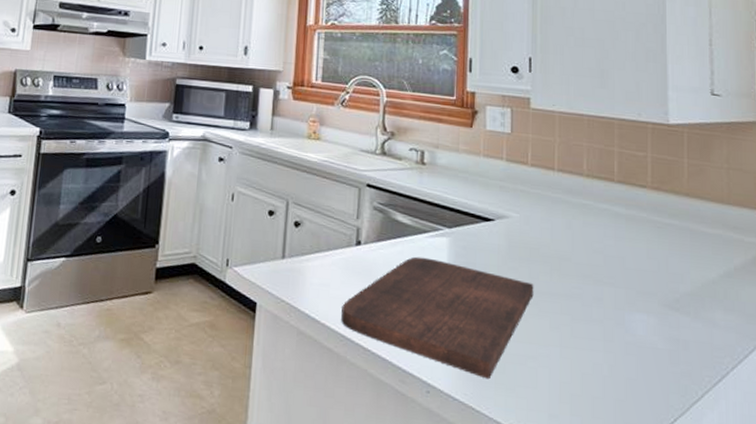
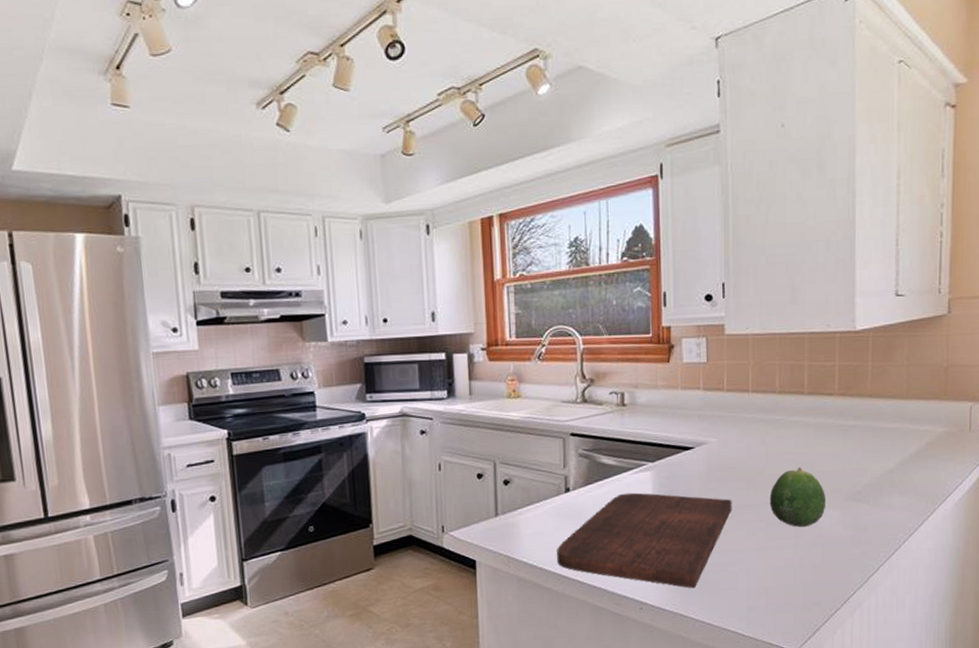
fruit: none [575,260,640,330] -> present [769,467,826,527]

